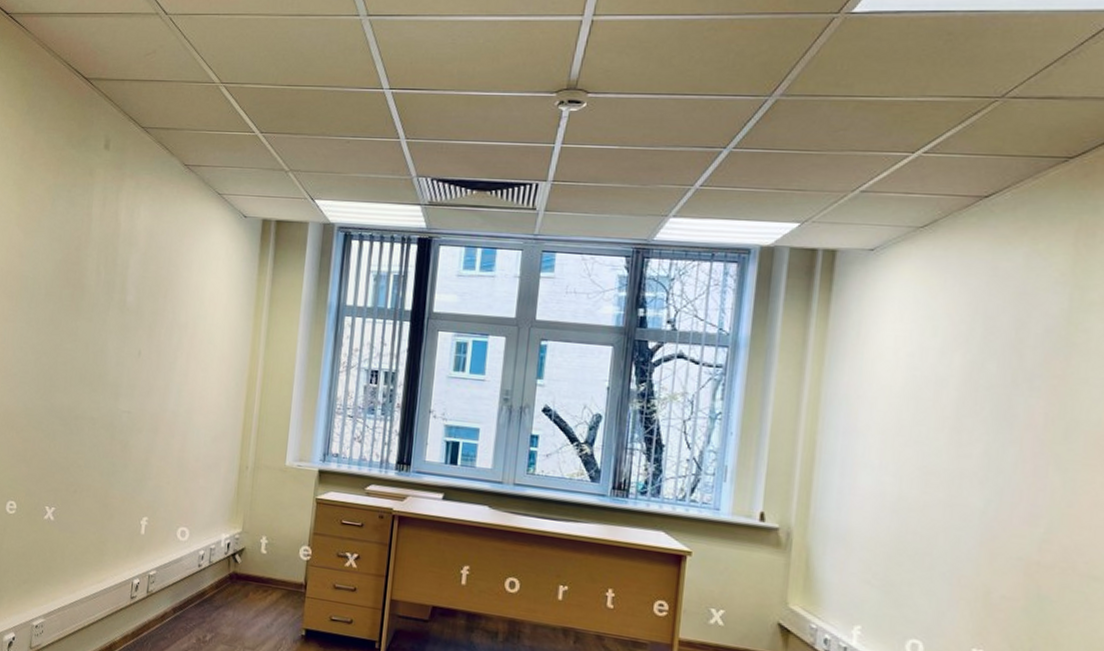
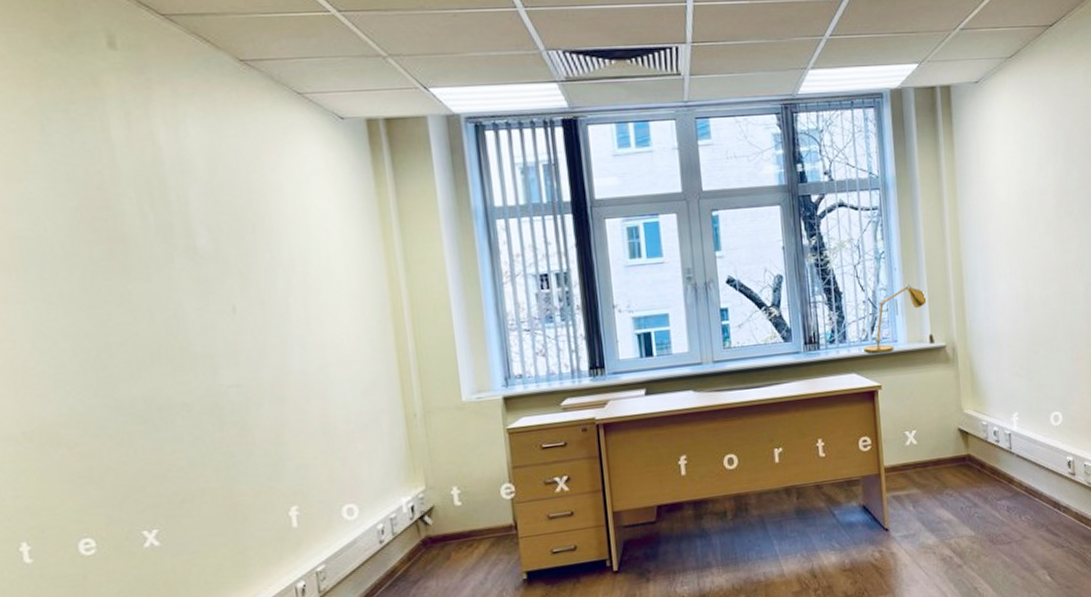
desk lamp: none [678,452,765,520] -> present [864,284,926,355]

